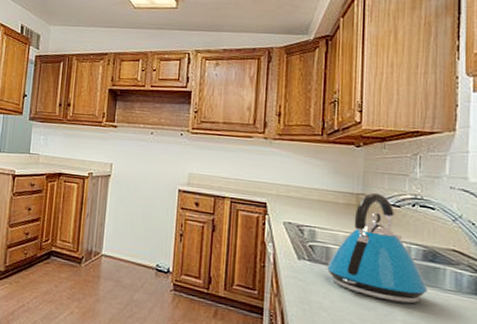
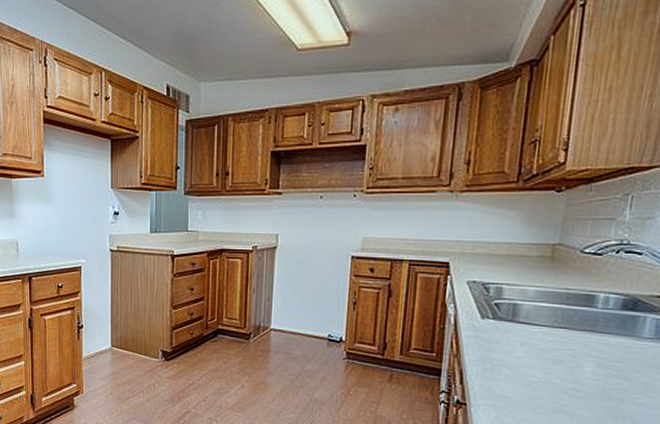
kettle: present [327,192,427,304] -> none [513,241,623,355]

